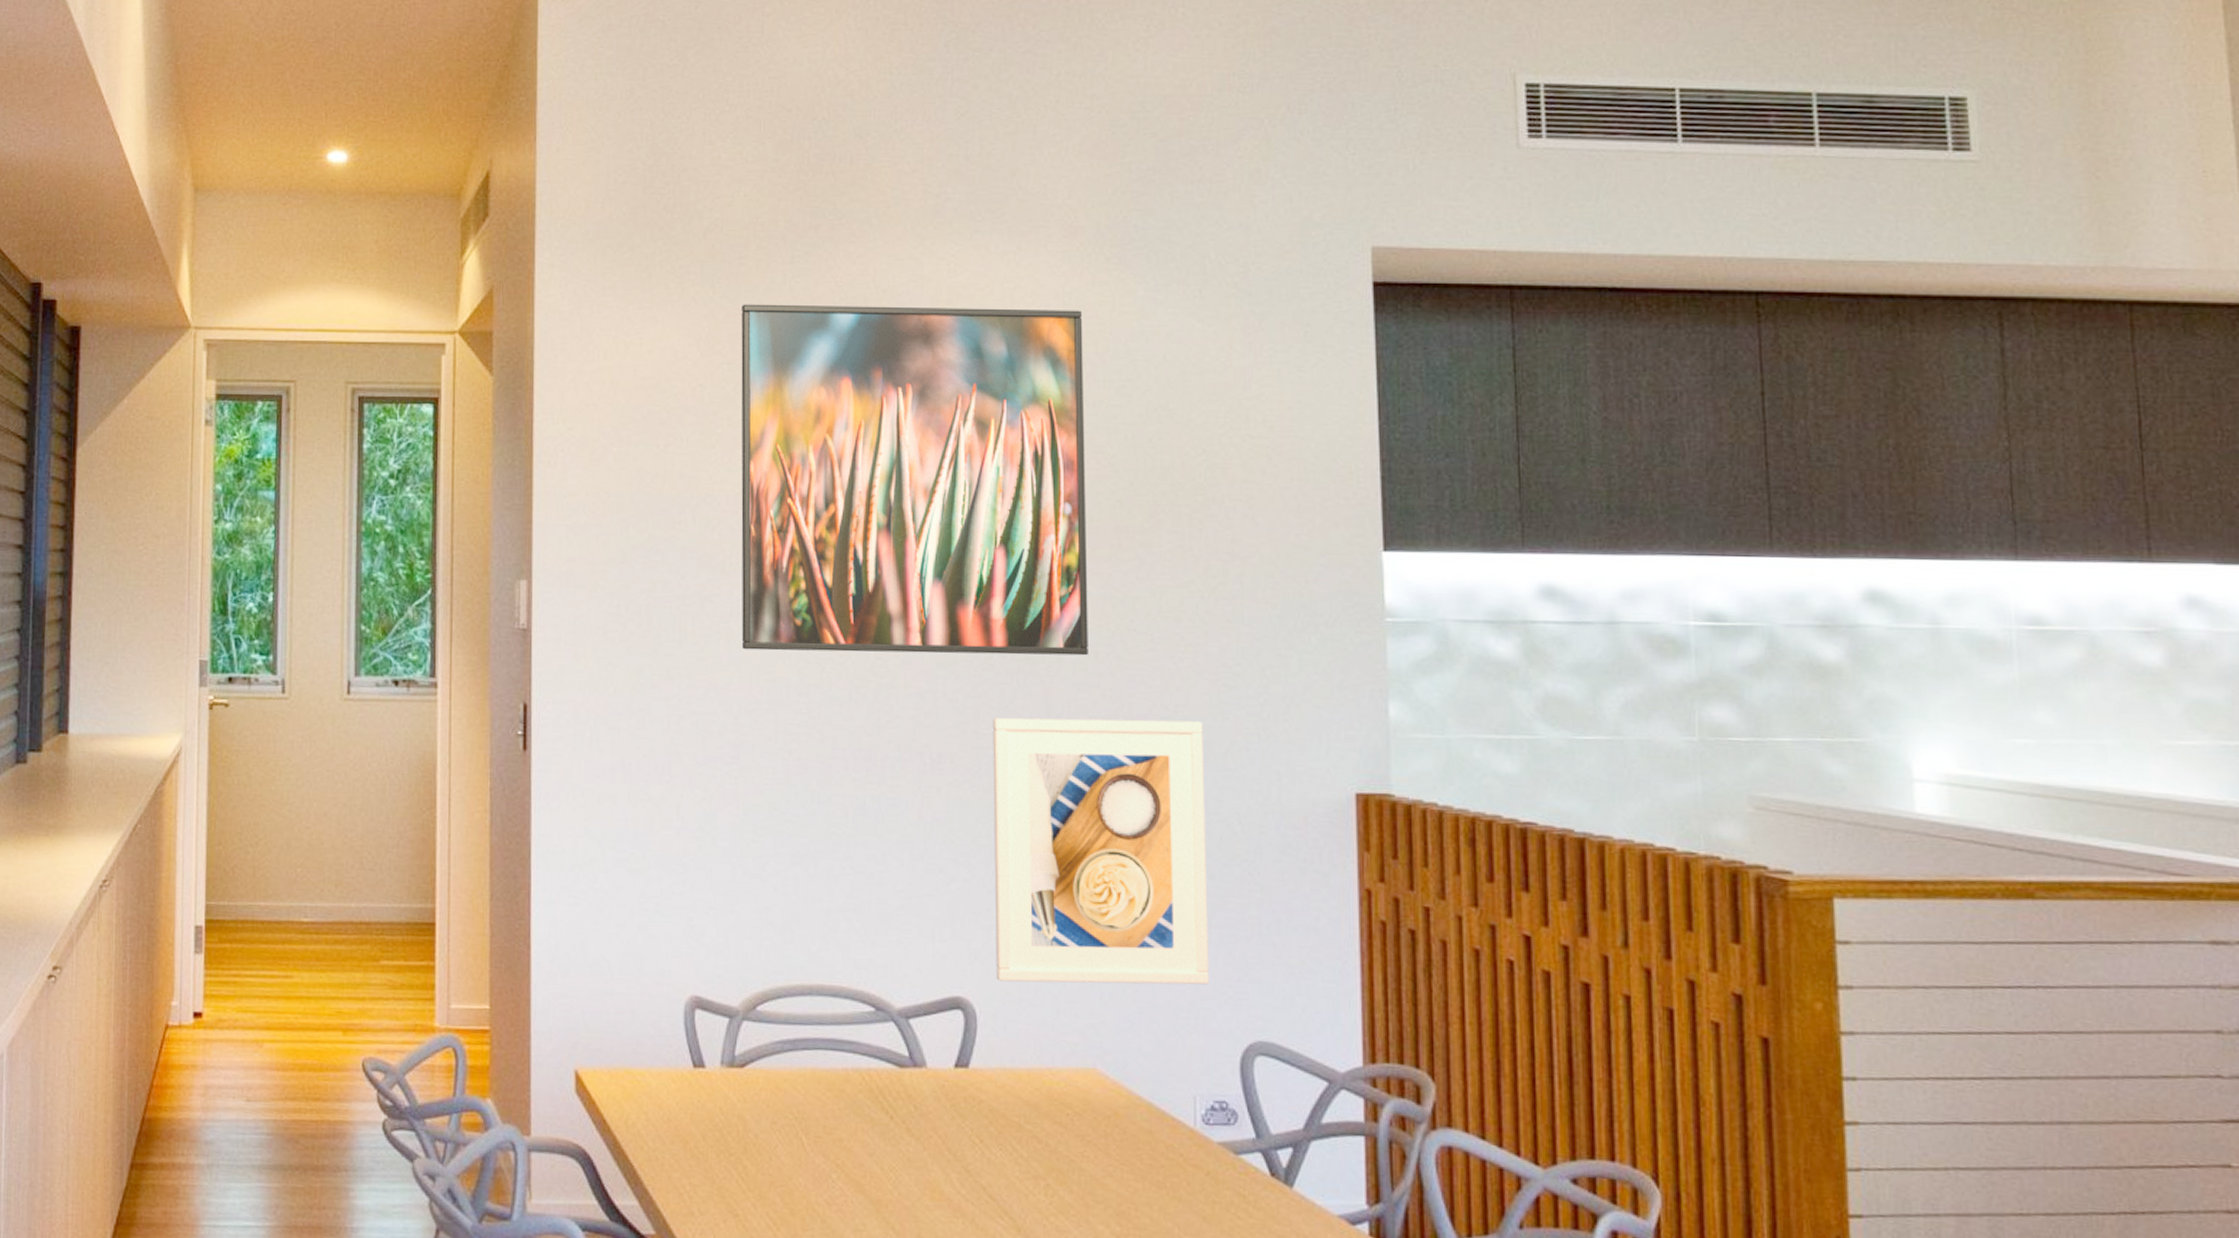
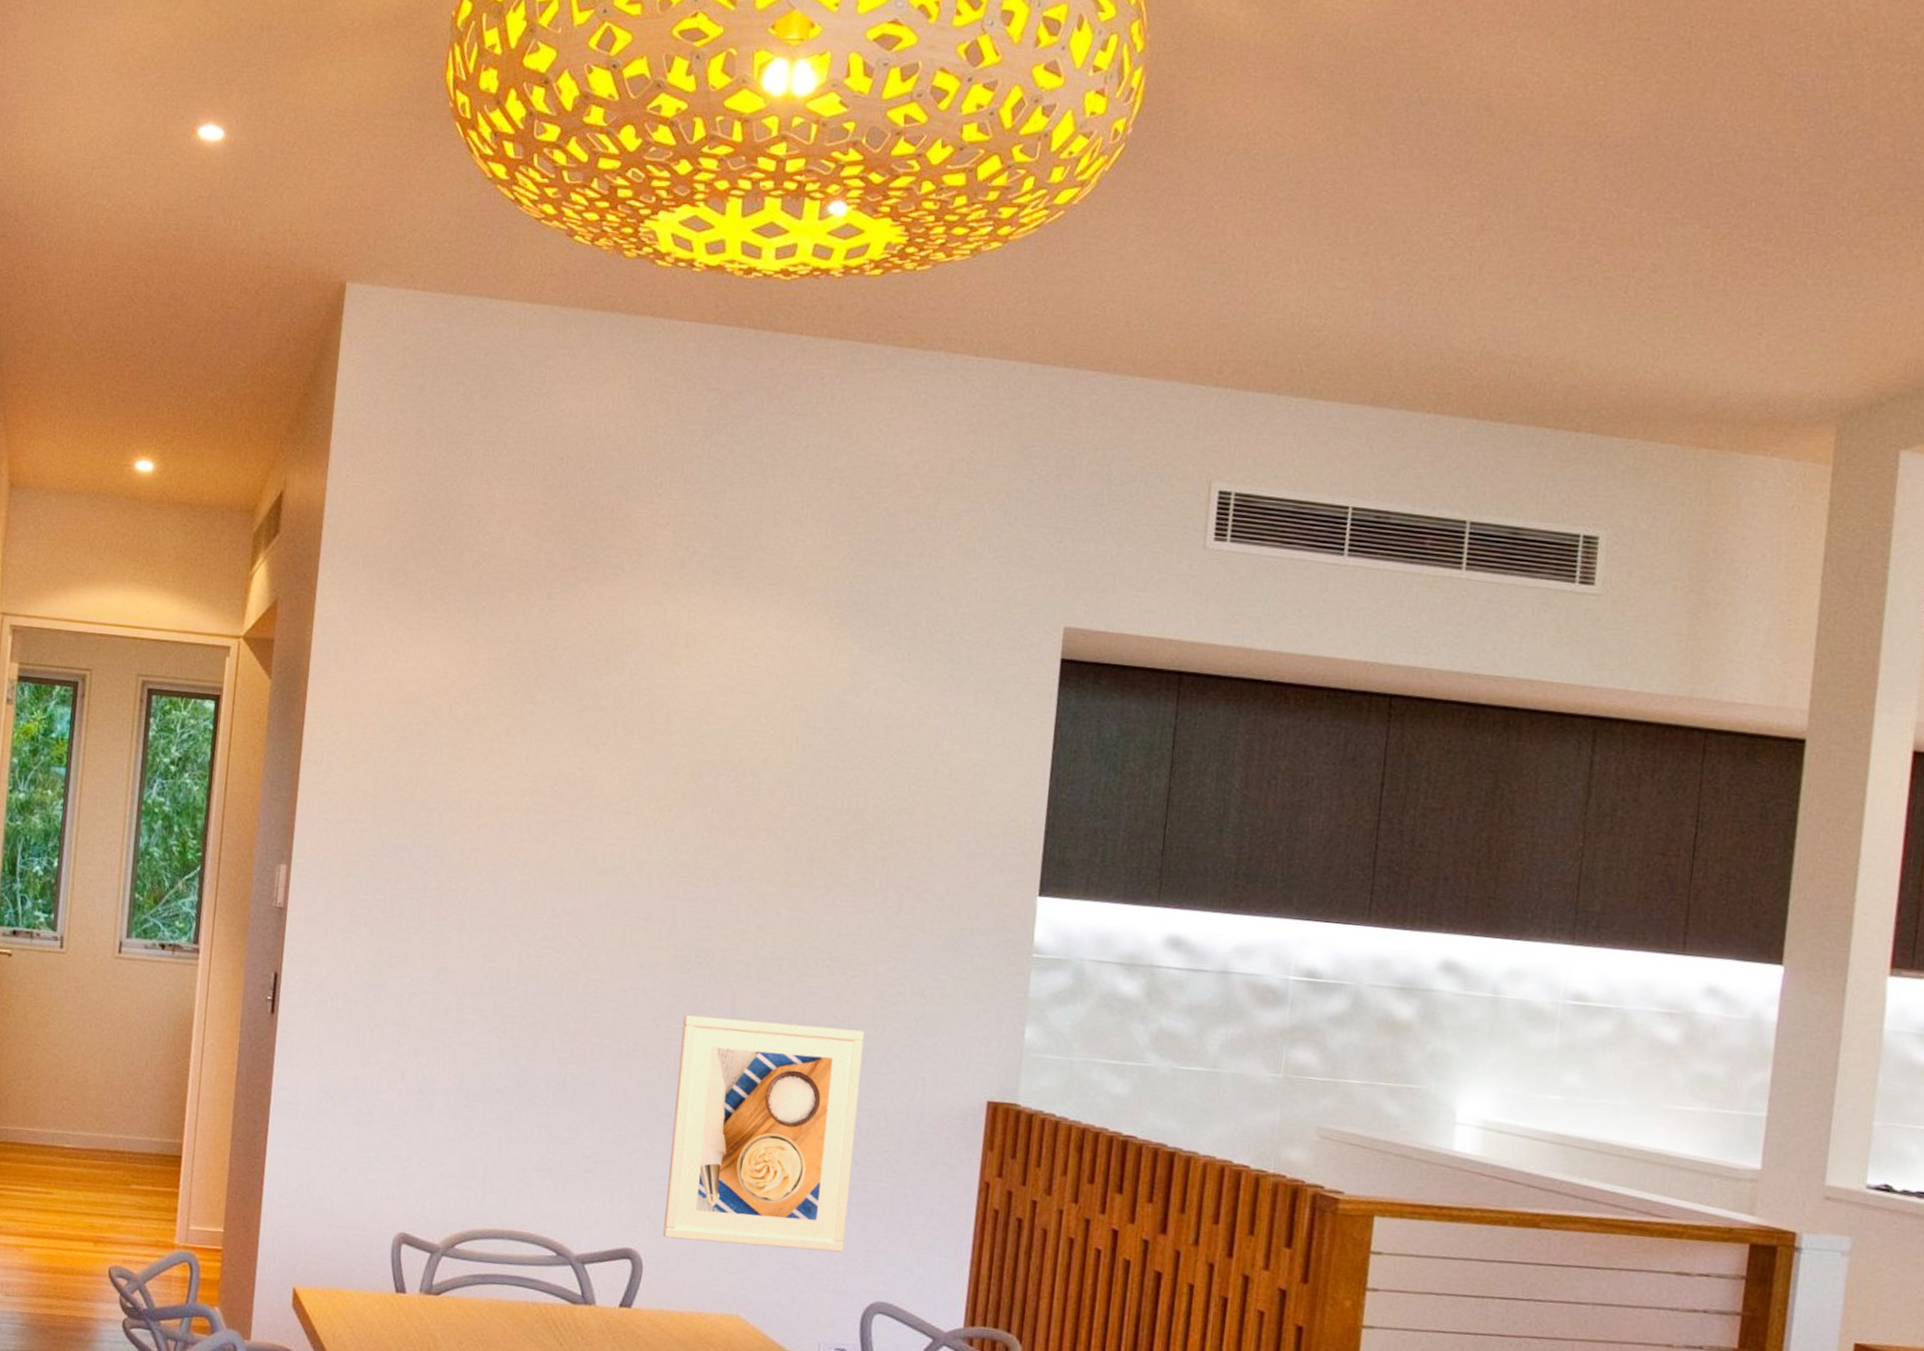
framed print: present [741,304,1088,656] -> none [471,632,803,967]

